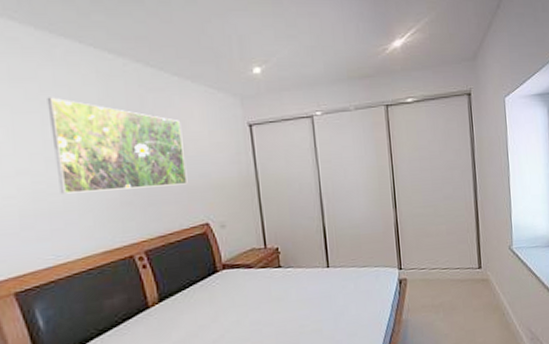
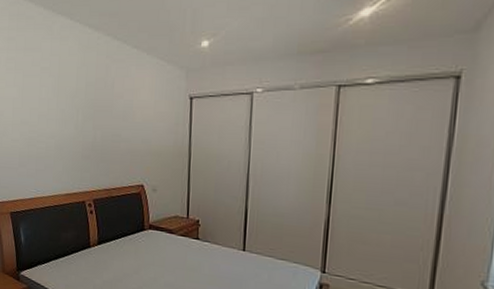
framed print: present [47,97,188,194] -> none [44,64,134,148]

